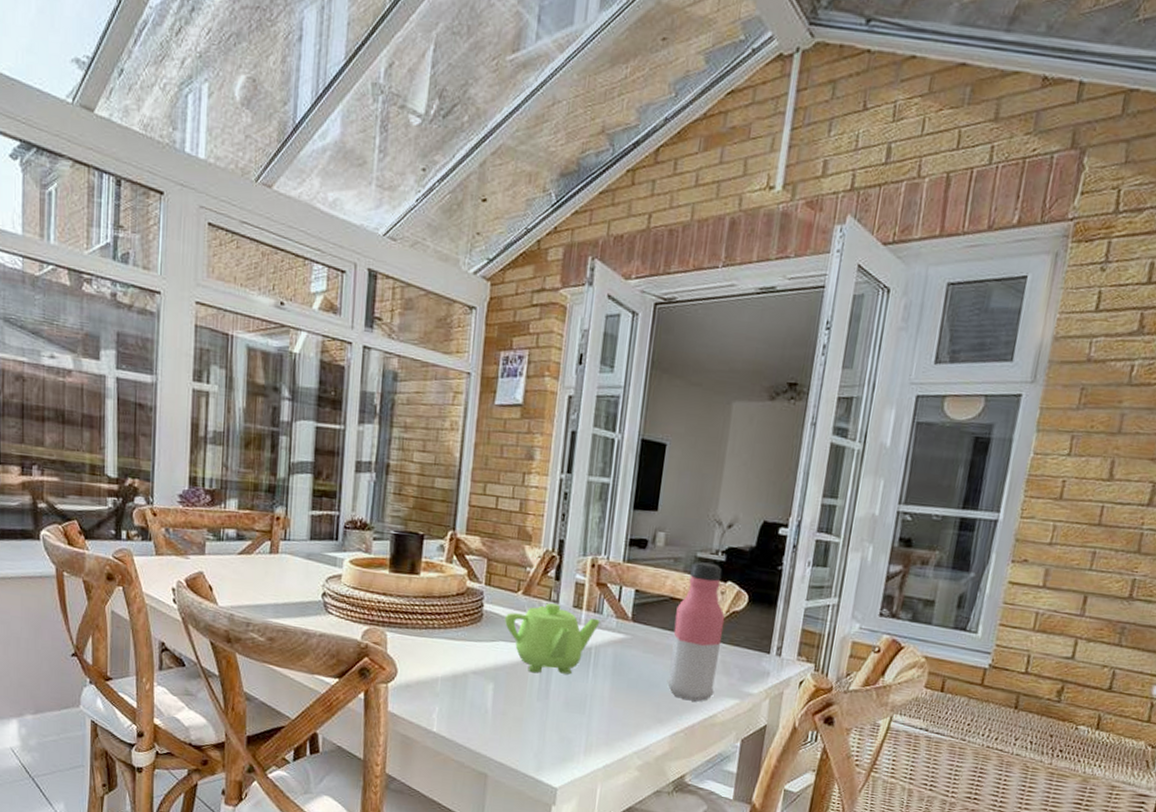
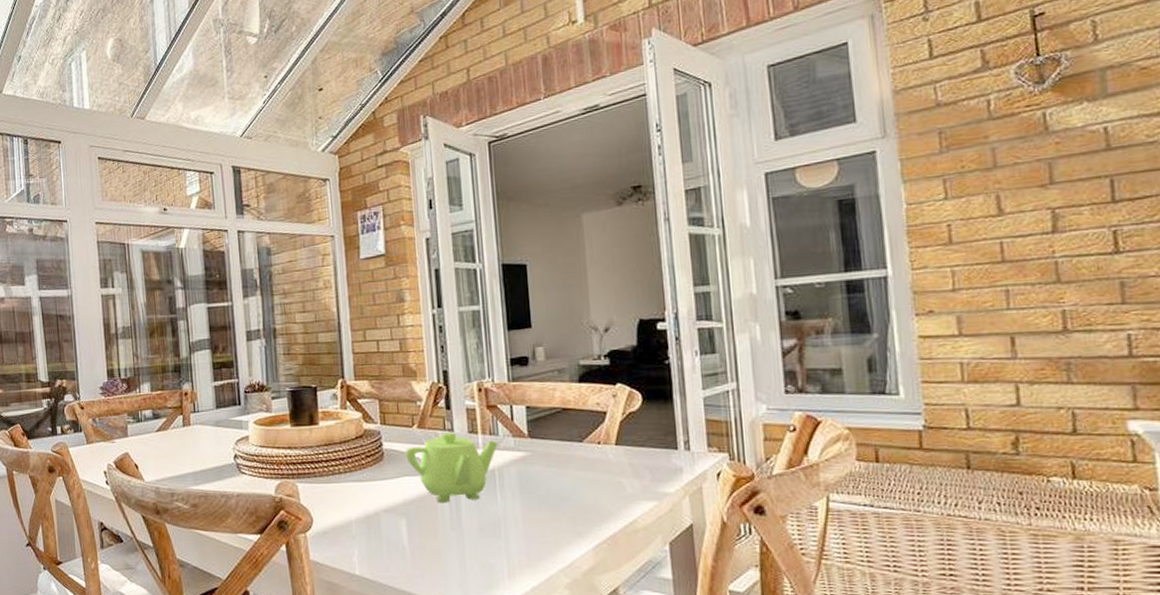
water bottle: present [666,561,726,702] -> none [571,368,629,509]

